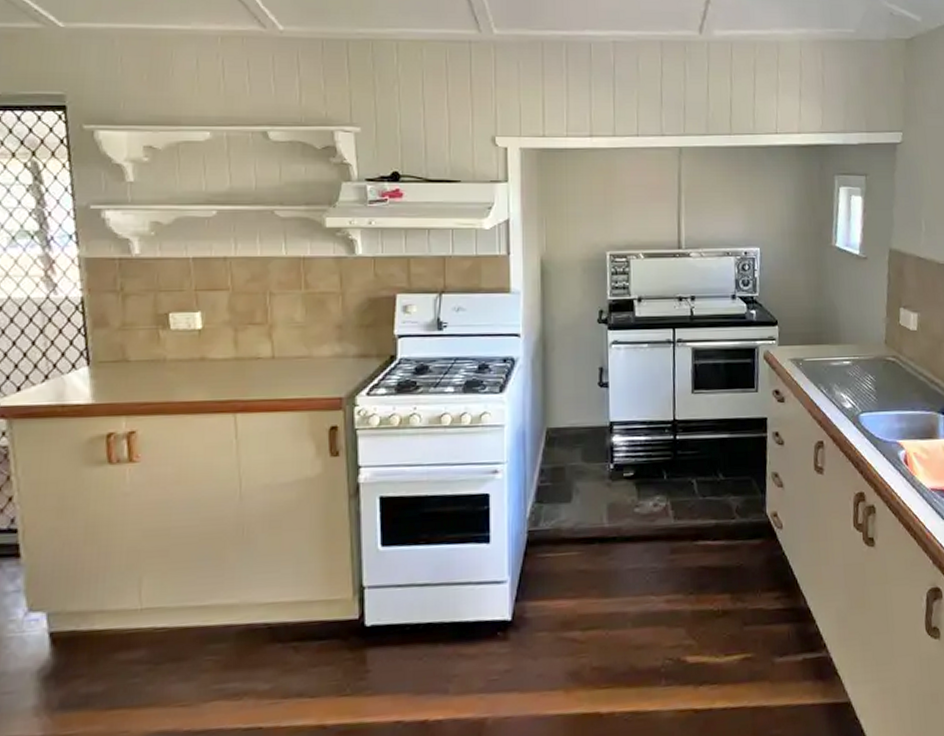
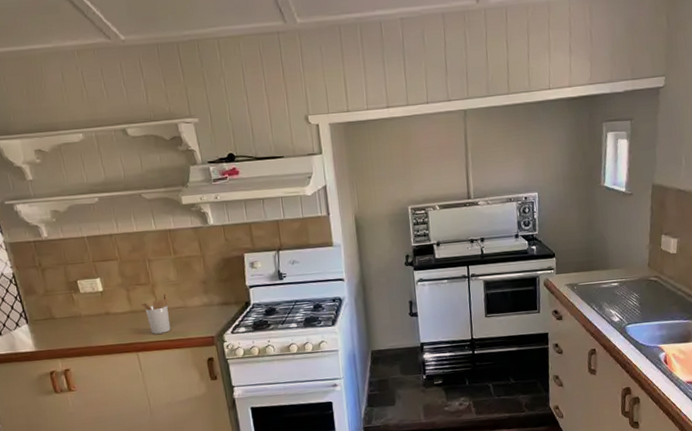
utensil holder: none [250,336,290,390] -> present [140,292,171,334]

